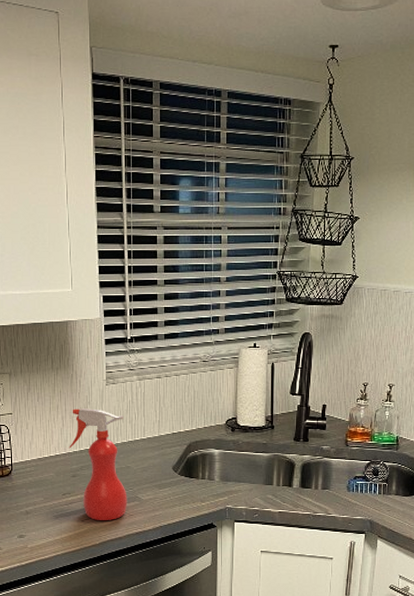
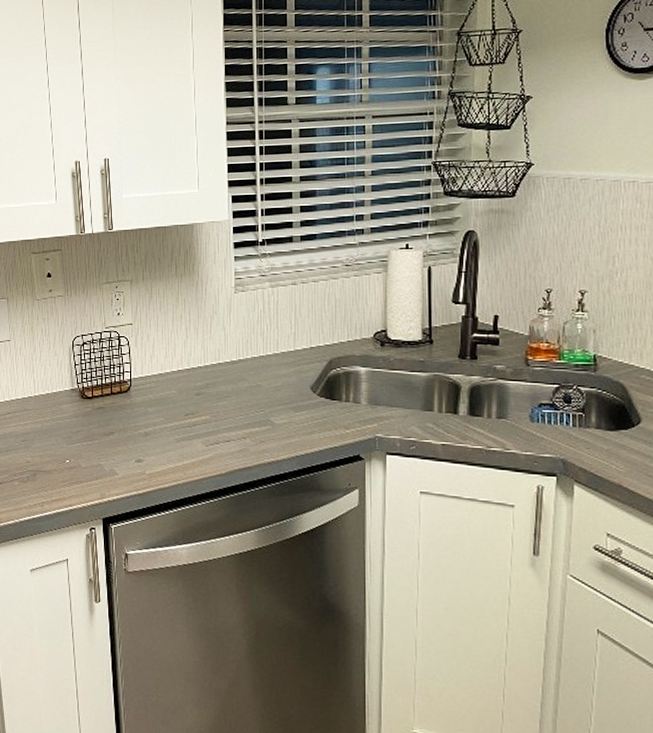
spray bottle: present [69,407,128,520] -> none [193,318,258,447]

